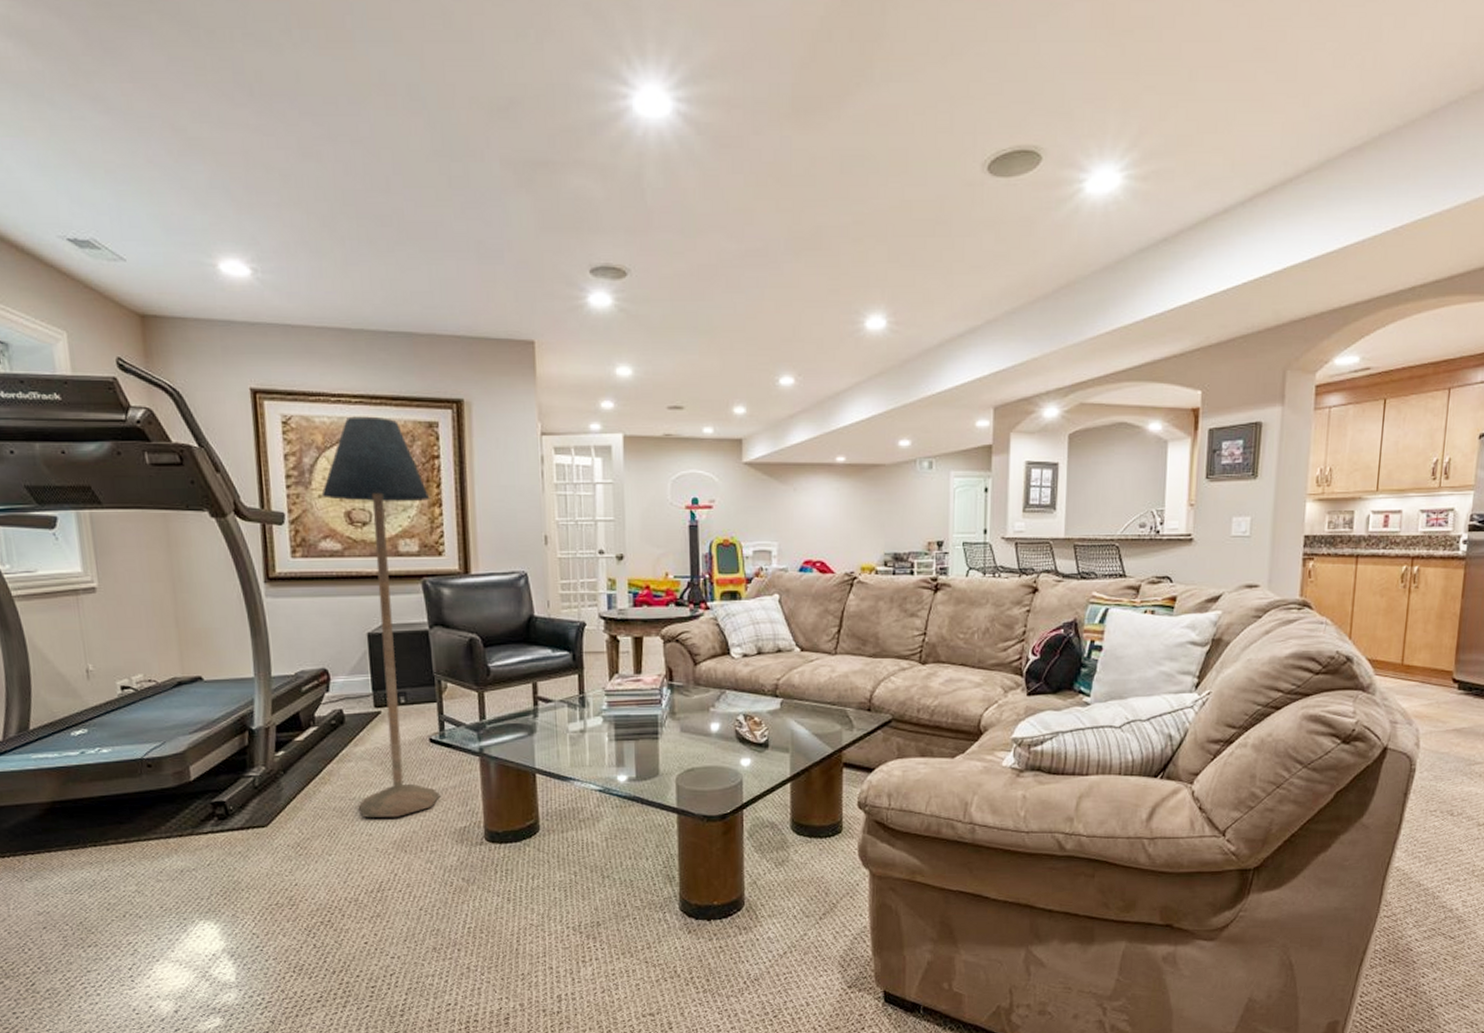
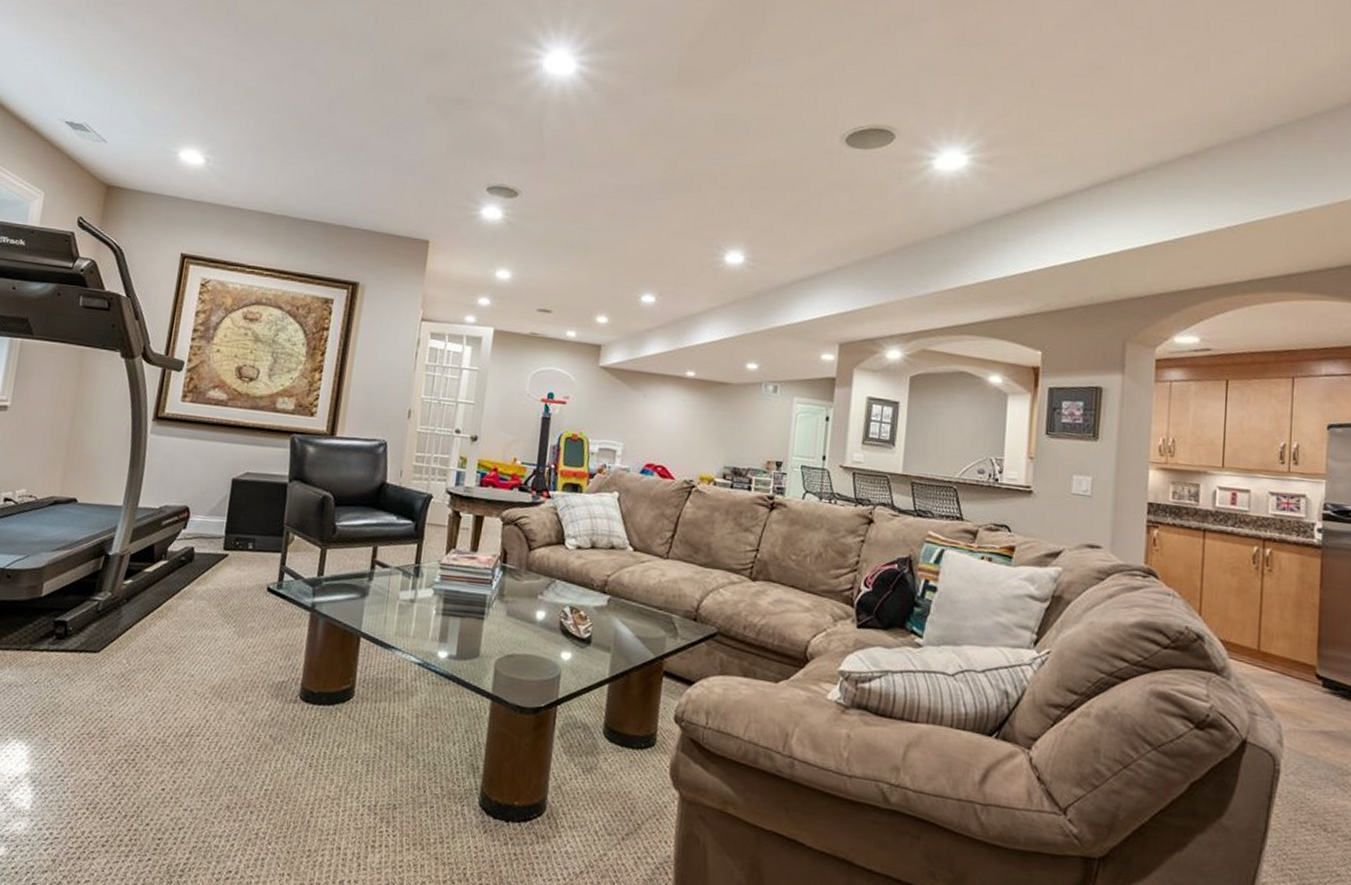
floor lamp: present [321,416,441,818] -> none [187,286,314,662]

